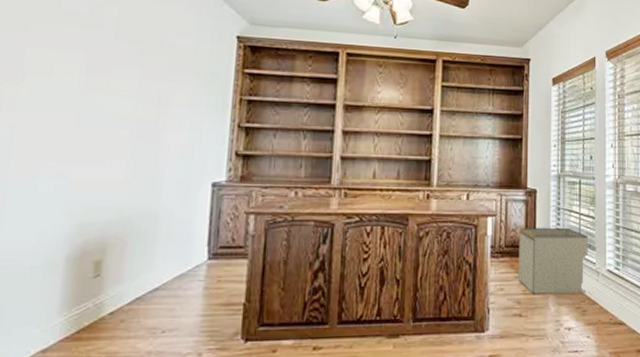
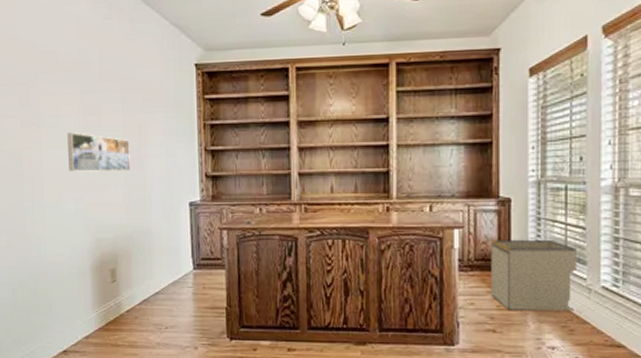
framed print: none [54,94,145,144] -> present [67,132,131,172]

